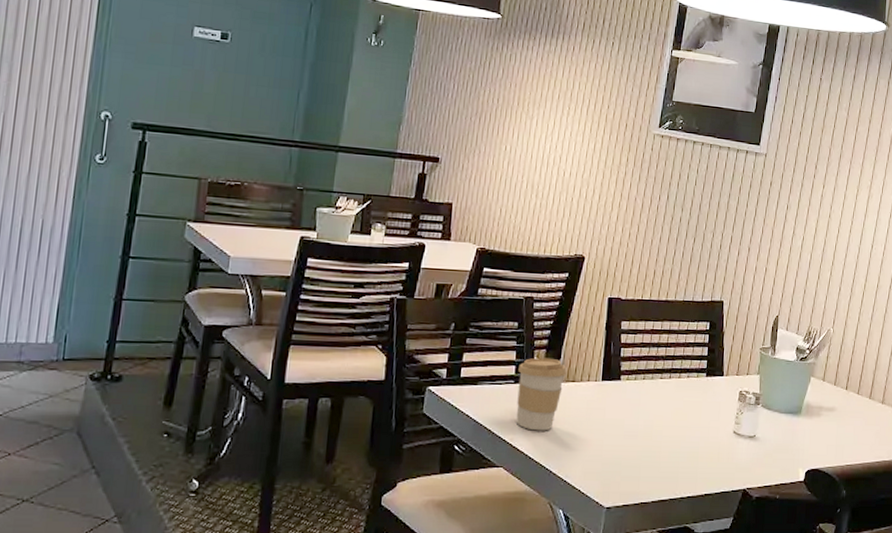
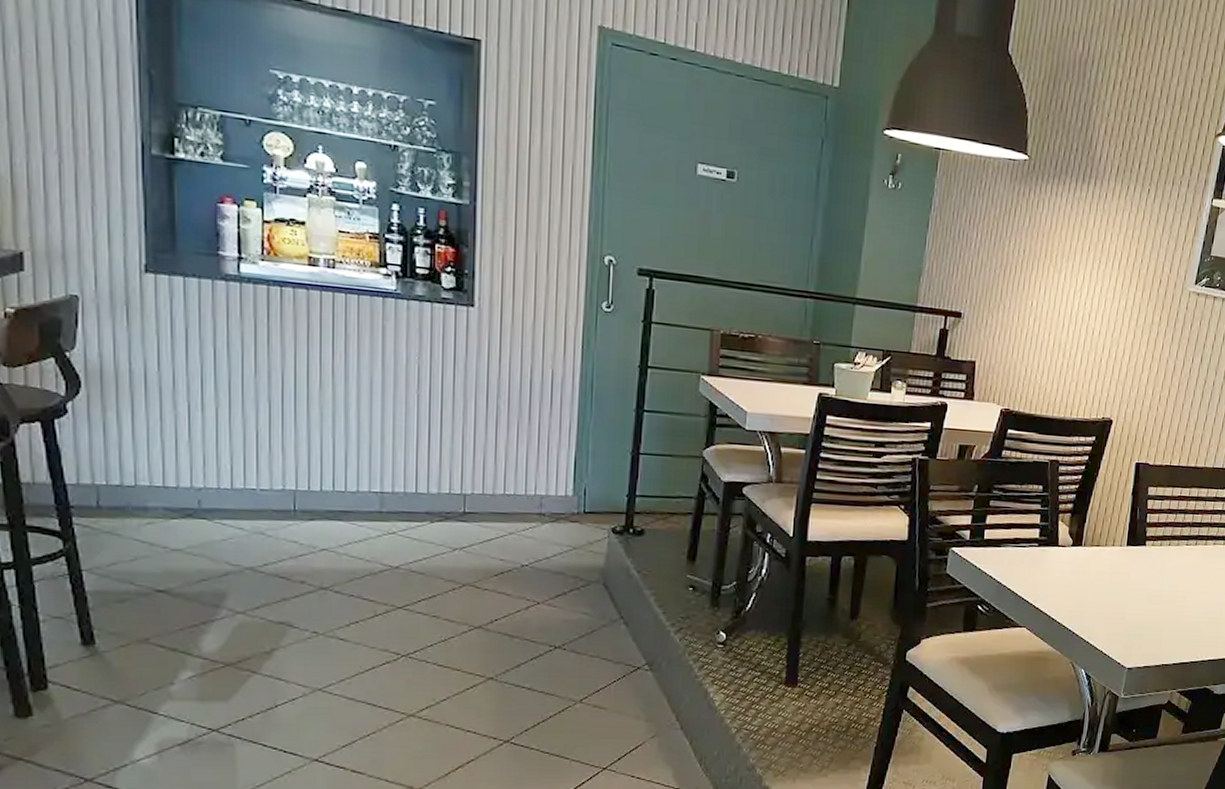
coffee cup: present [516,357,567,431] -> none [1039,521,1091,594]

